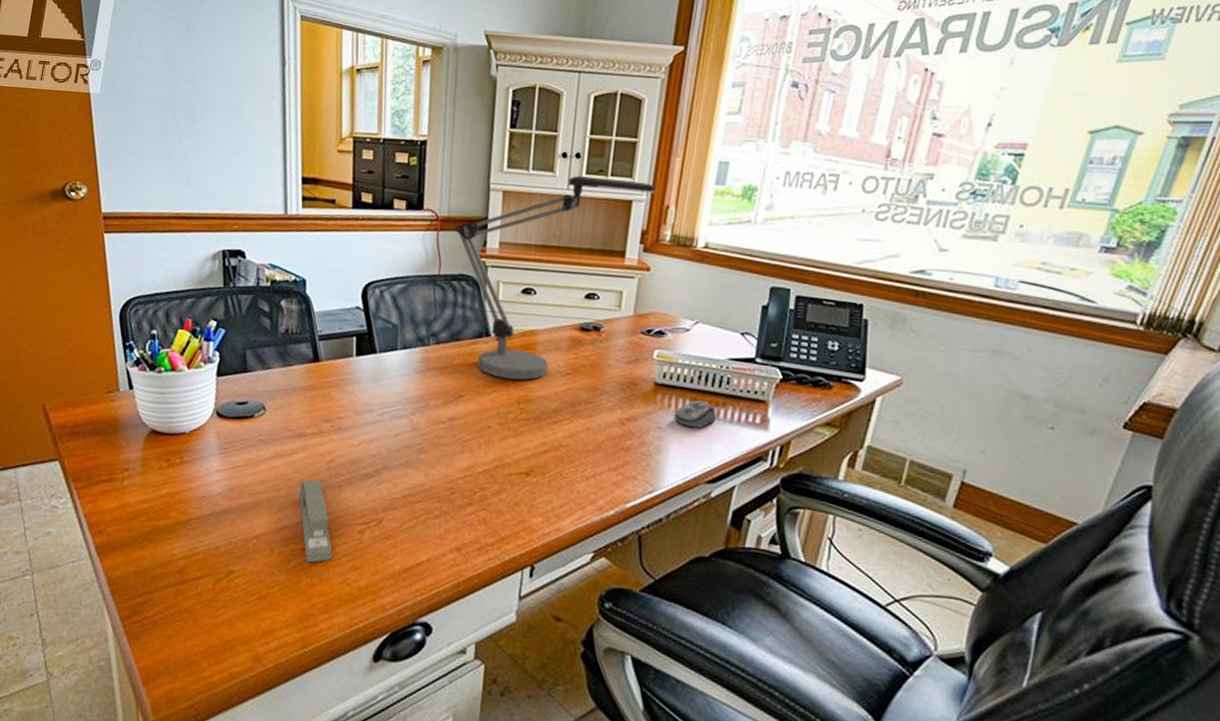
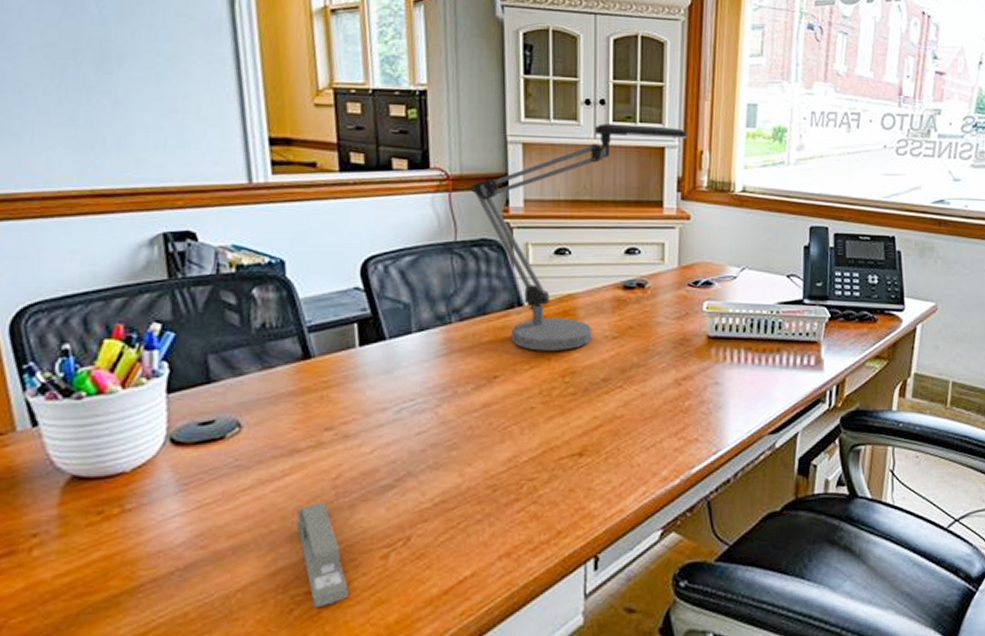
computer mouse: present [673,400,717,428] -> none [730,349,773,378]

